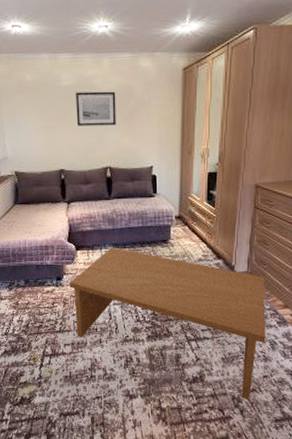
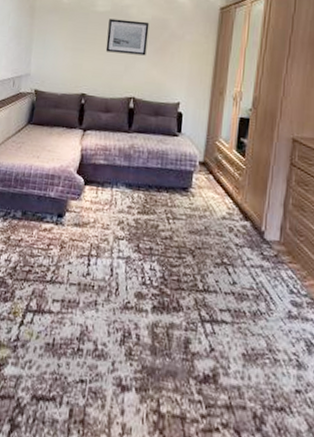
coffee table: present [70,247,266,400] -> none [69,187,301,424]

